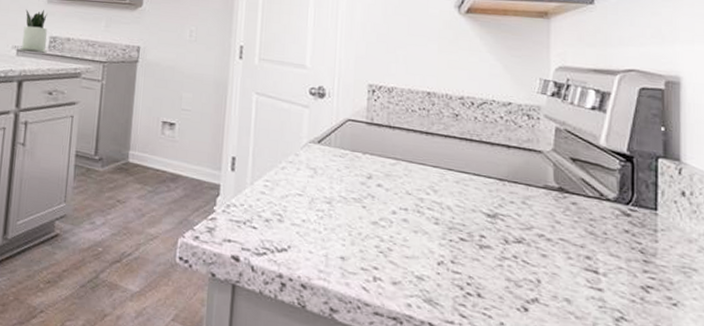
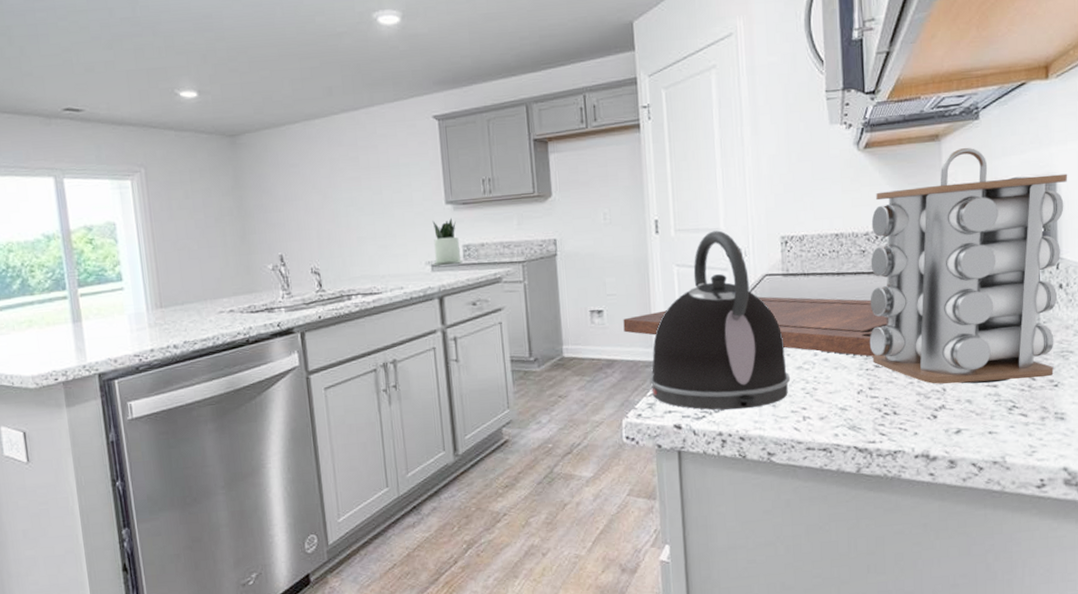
cutting board: none [193,135,478,228] -> present [623,296,887,357]
kettle: none [211,66,364,256] -> present [649,230,791,410]
spice rack: none [455,30,695,293] -> present [869,148,1068,384]

